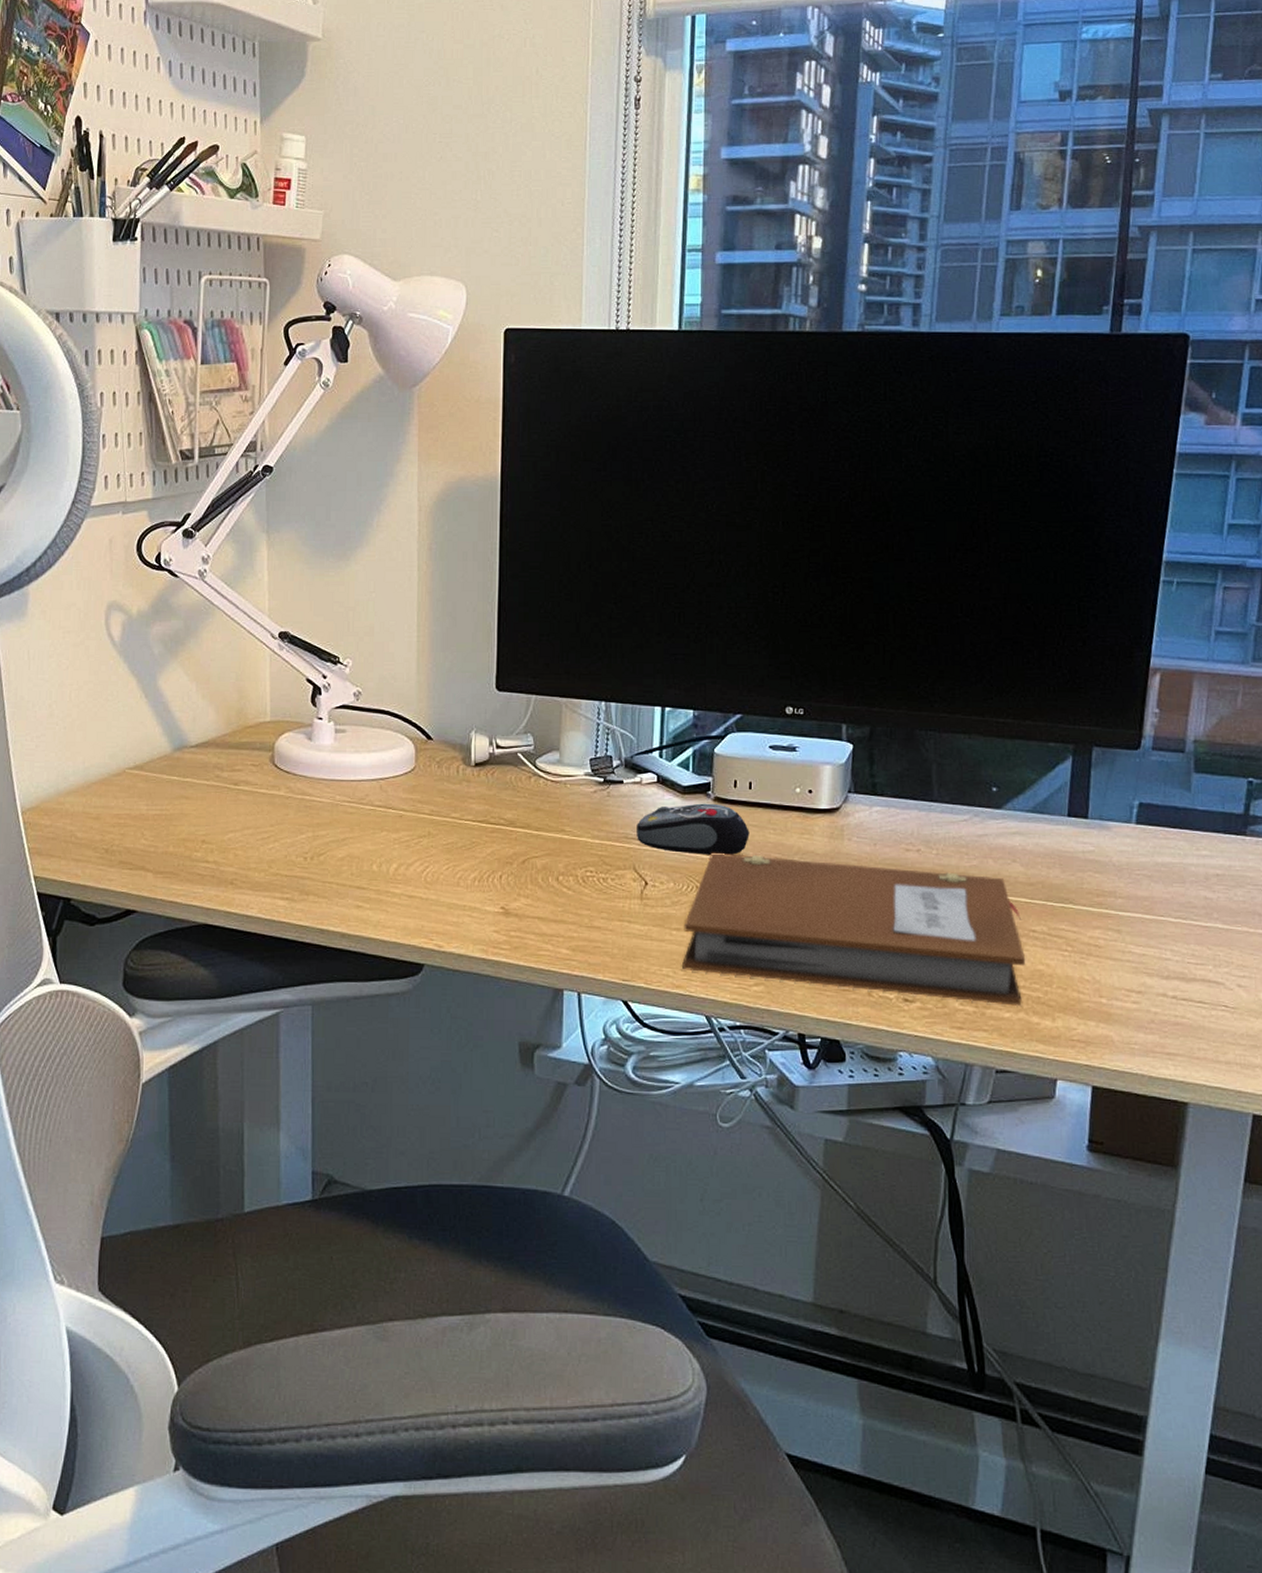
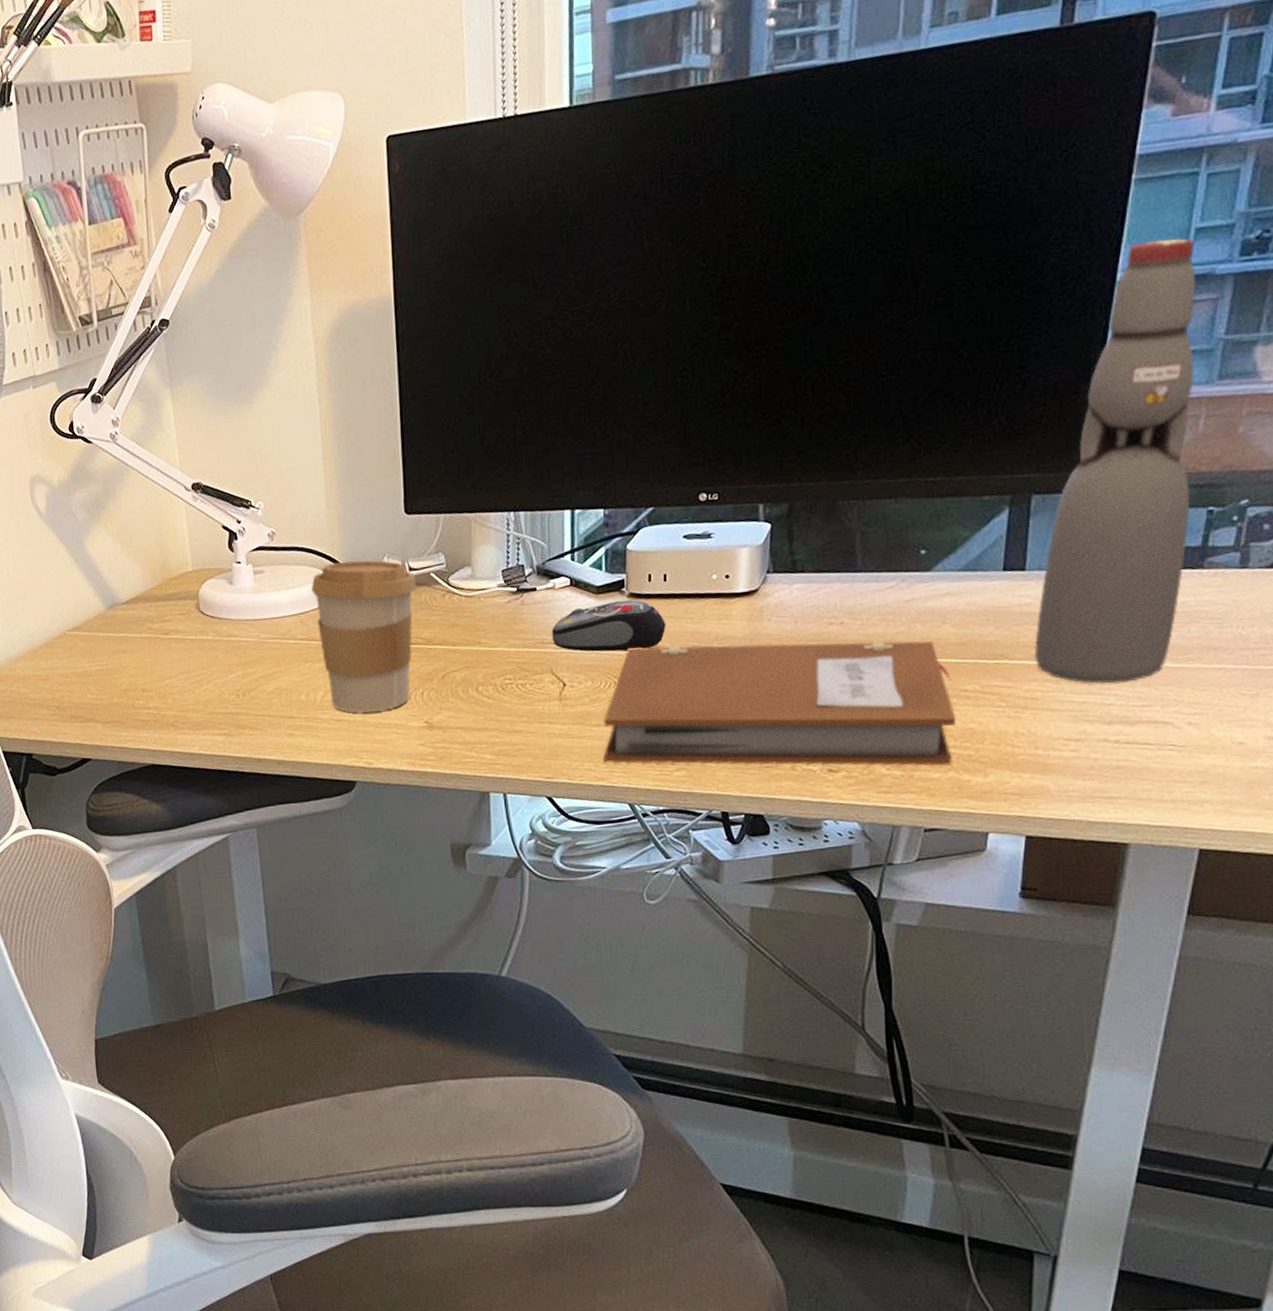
coffee cup: none [394,730,503,892] -> present [311,560,417,714]
bottle: none [1098,528,1233,939] -> present [1035,237,1196,684]

